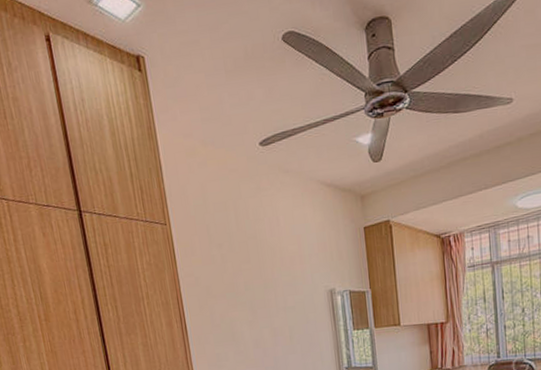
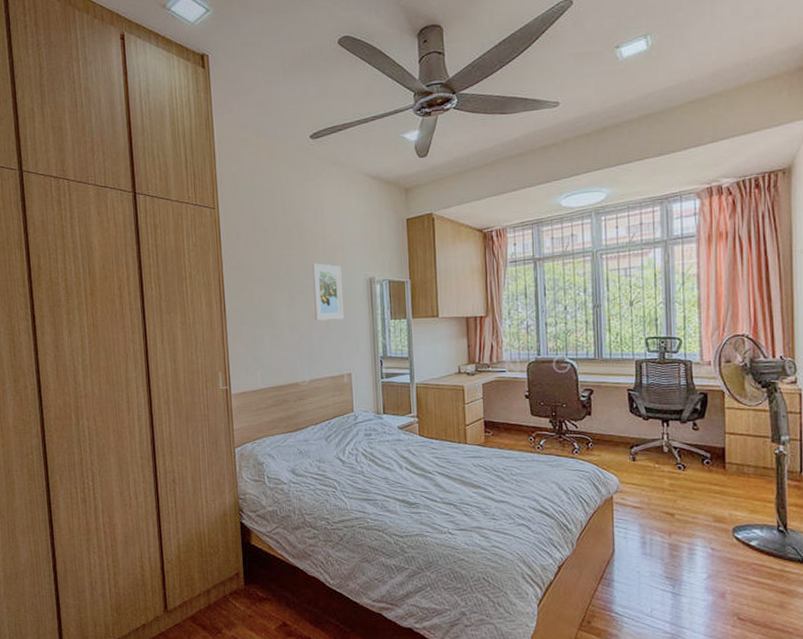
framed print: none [271,277,307,335] -> present [312,263,344,321]

